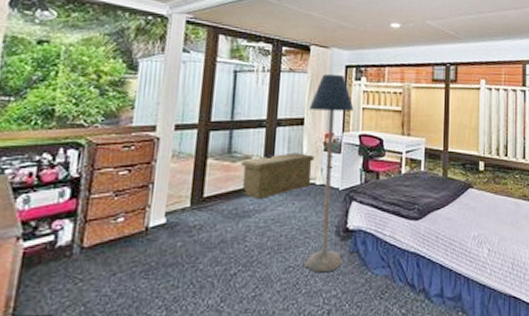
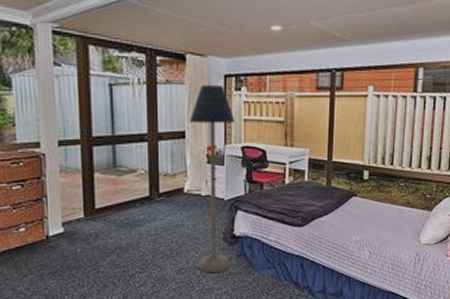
storage bench: present [240,152,314,198] -> none [126,165,198,209]

